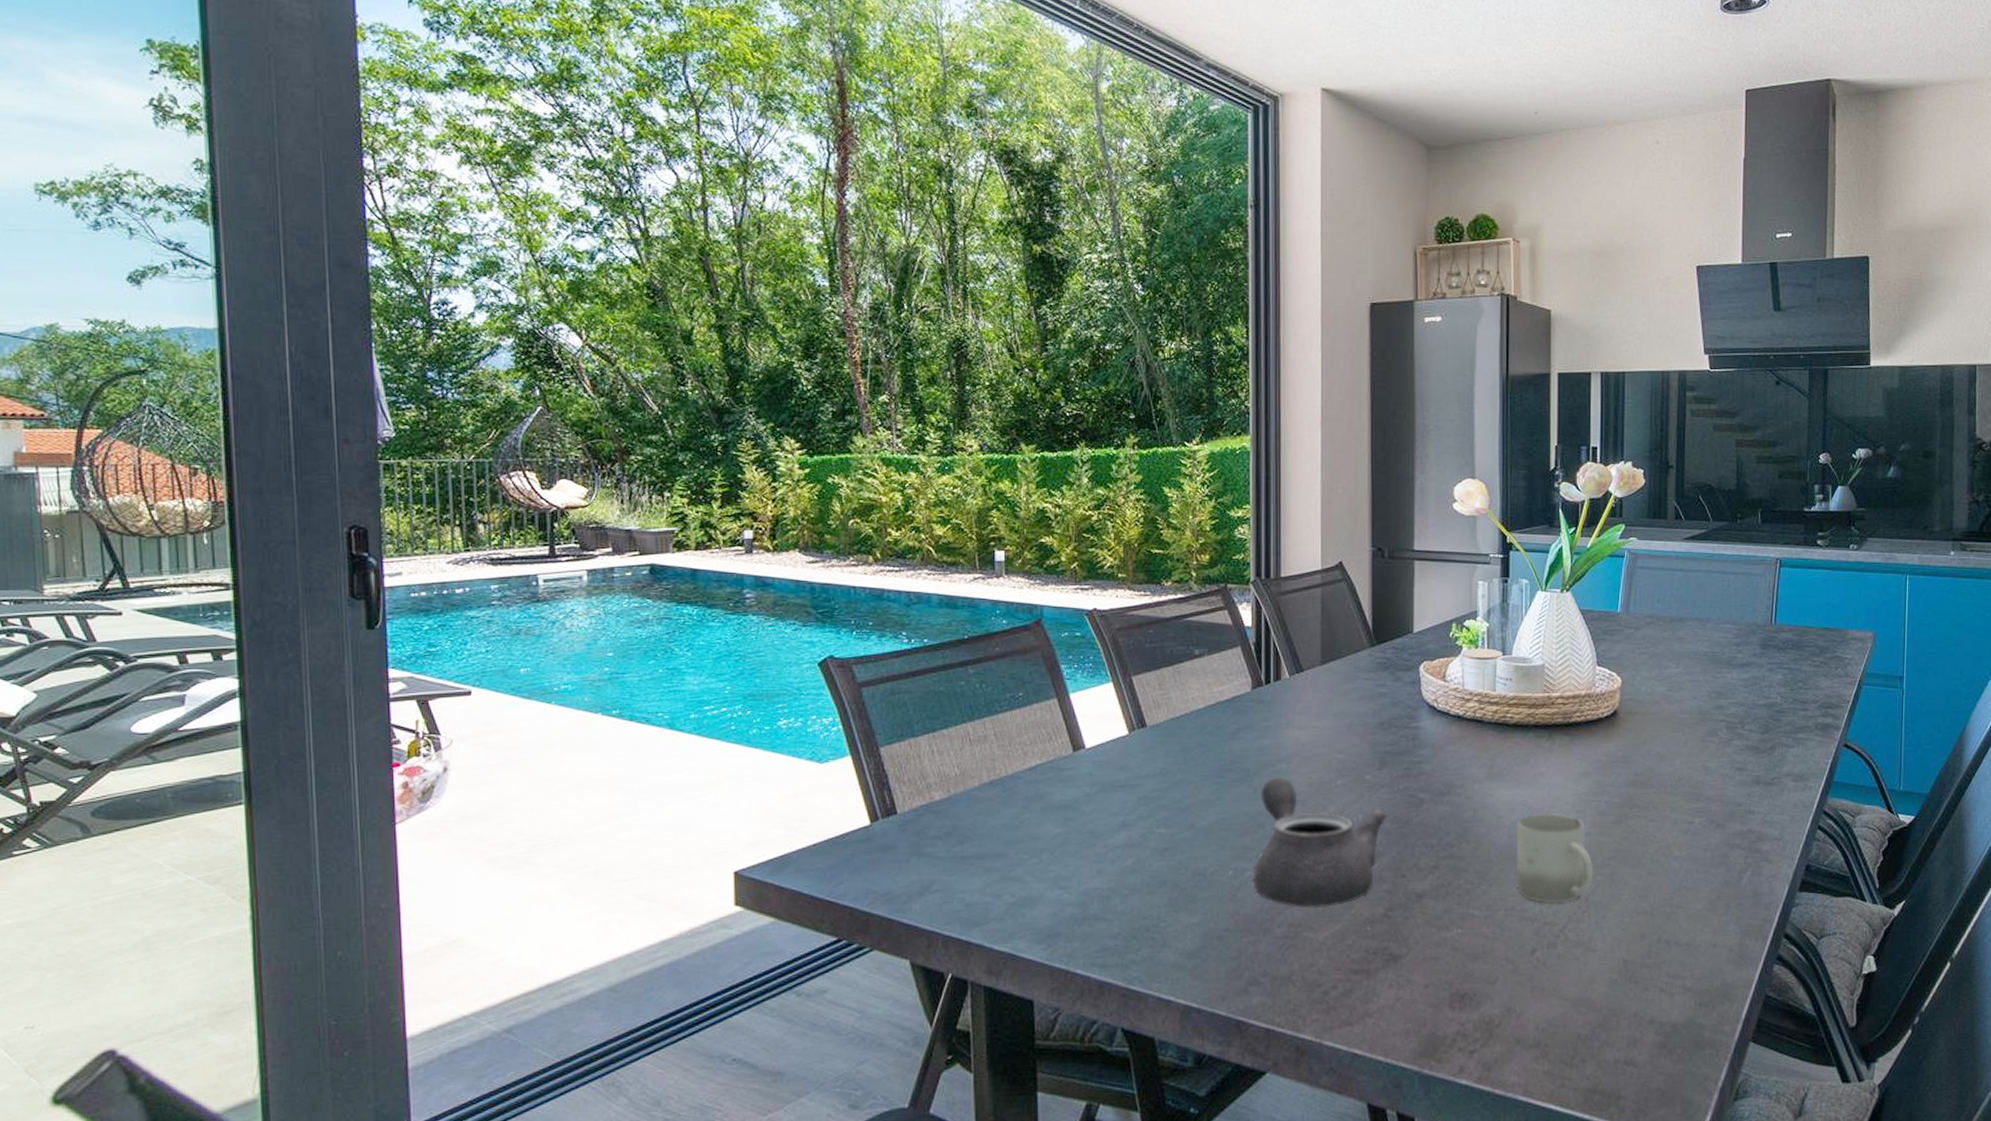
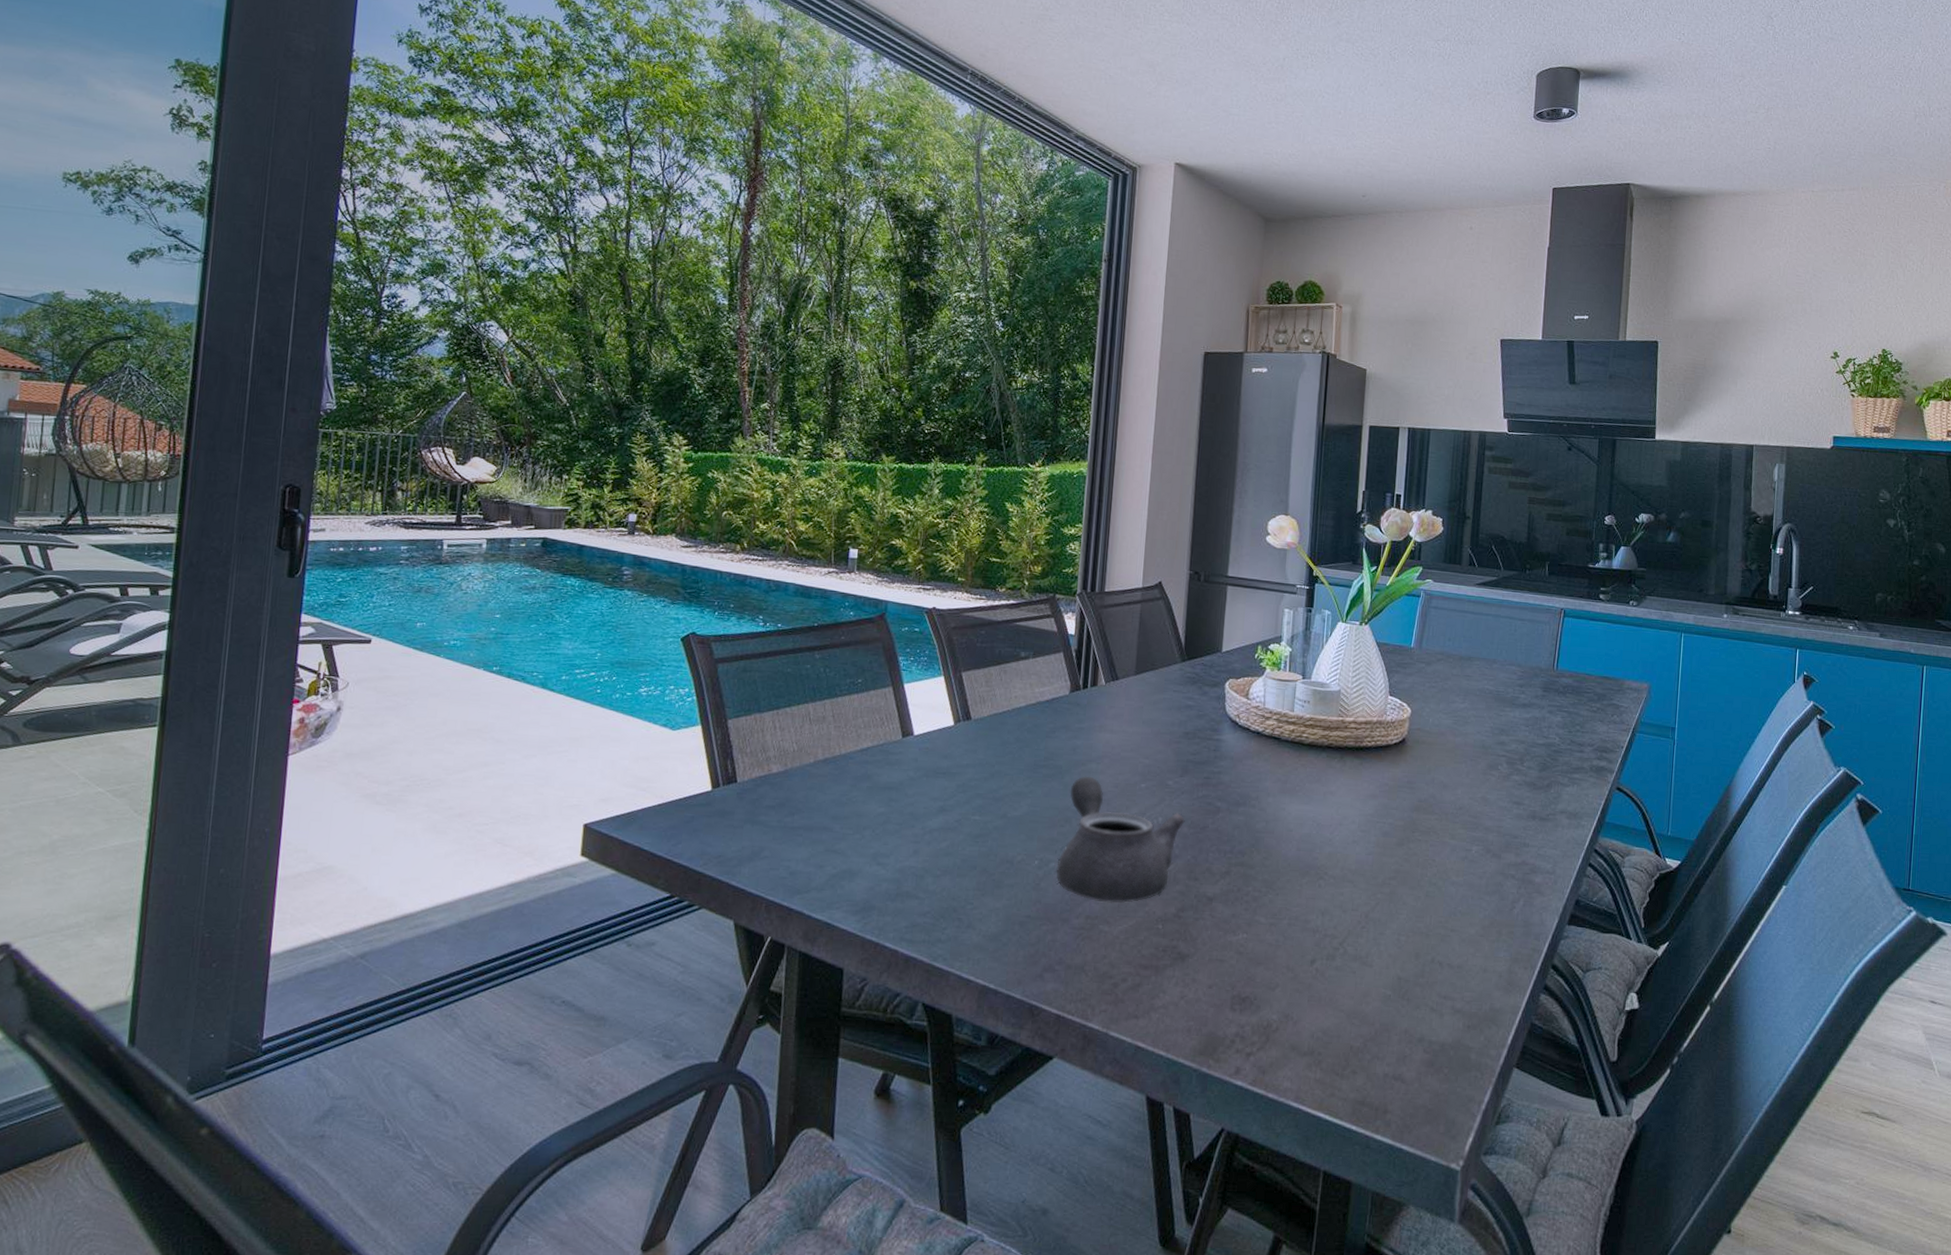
cup: present [1516,813,1594,904] -> none [1301,829,1374,918]

